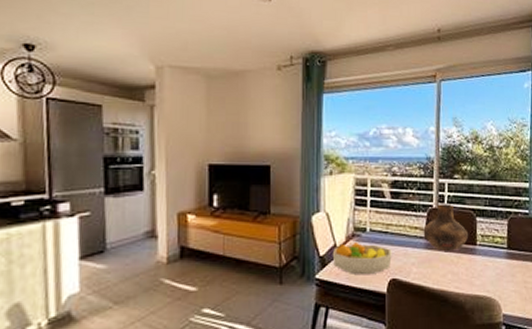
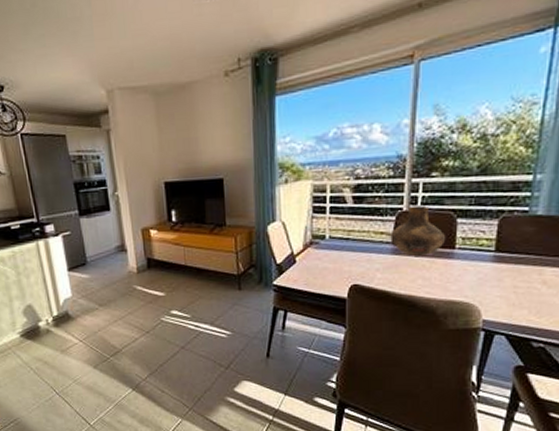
fruit bowl: present [332,241,392,275] -> none [289,249,353,281]

